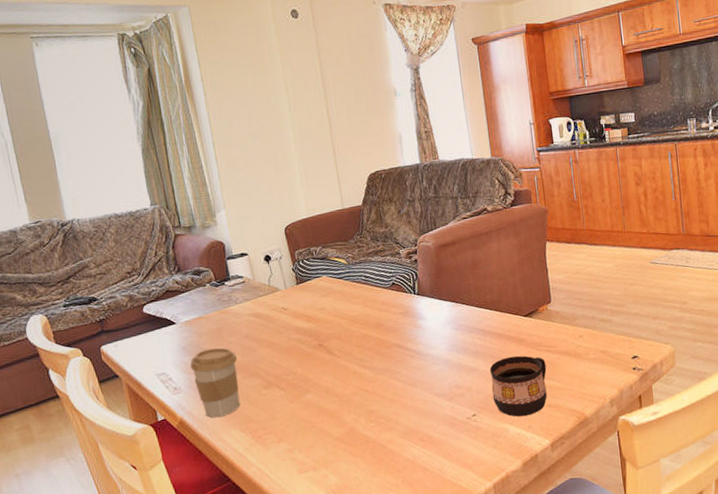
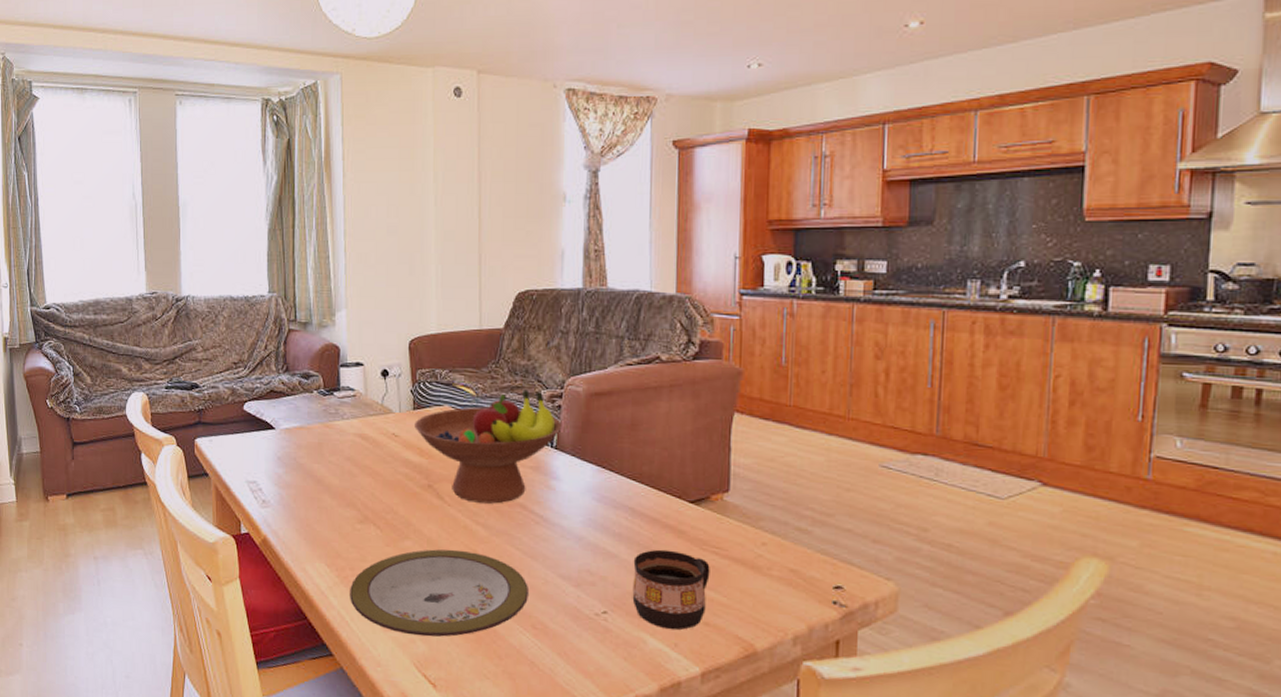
coffee cup: present [190,347,240,418] -> none [283,464,335,545]
plate: none [265,391,414,472] -> present [350,549,528,637]
fruit bowl: none [299,251,420,352] -> present [415,390,562,504]

